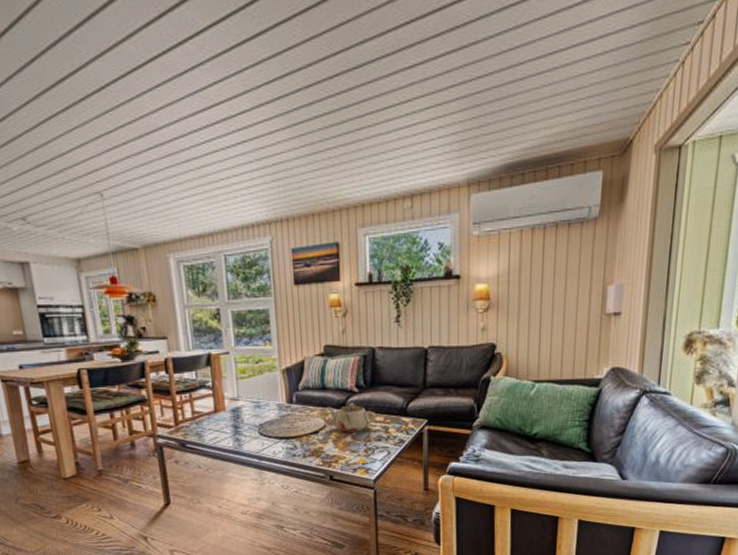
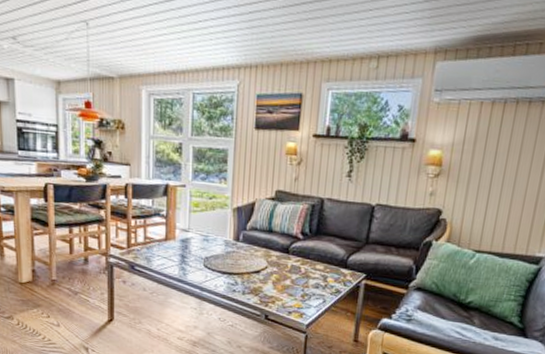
teapot: present [326,402,376,432] -> none [270,248,317,277]

